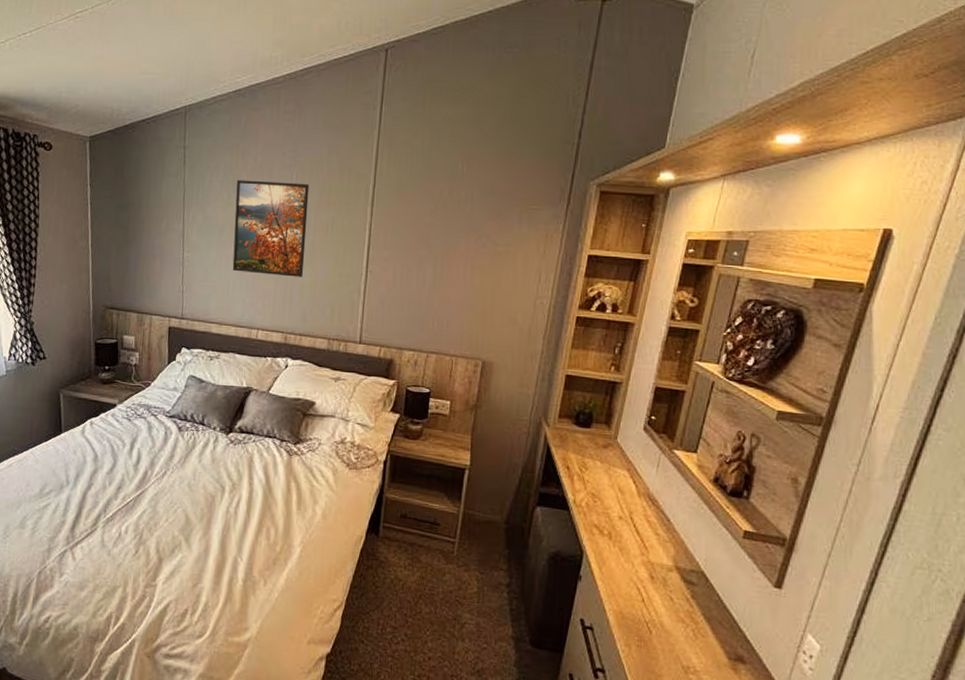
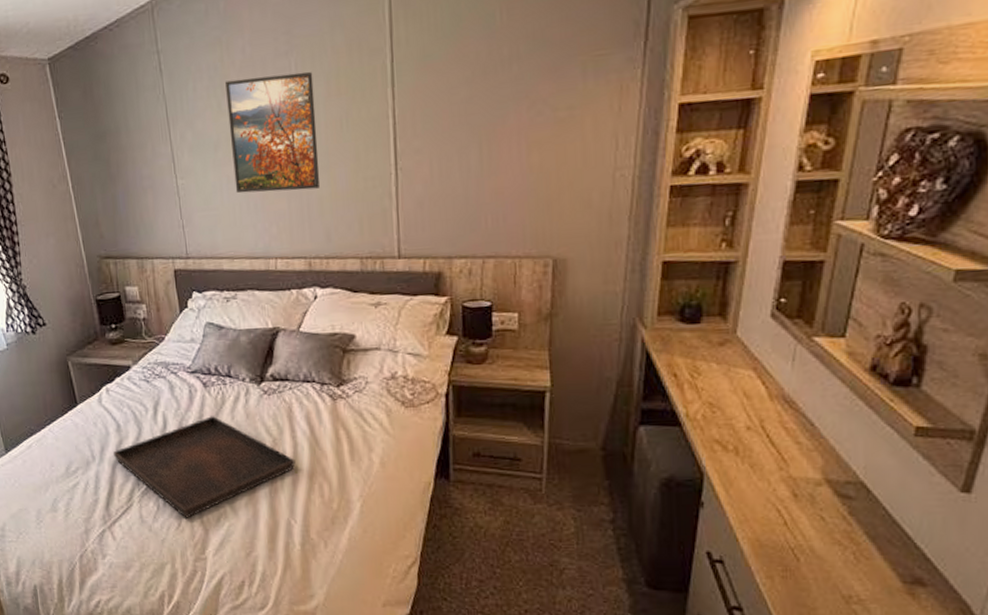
serving tray: none [87,457,249,547] -> present [114,416,296,518]

